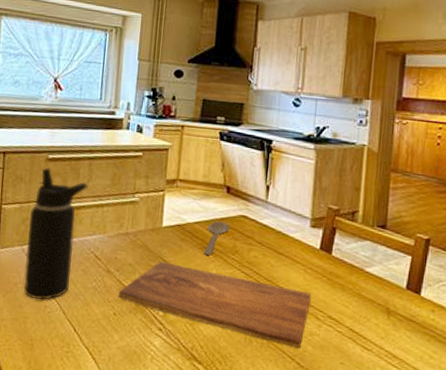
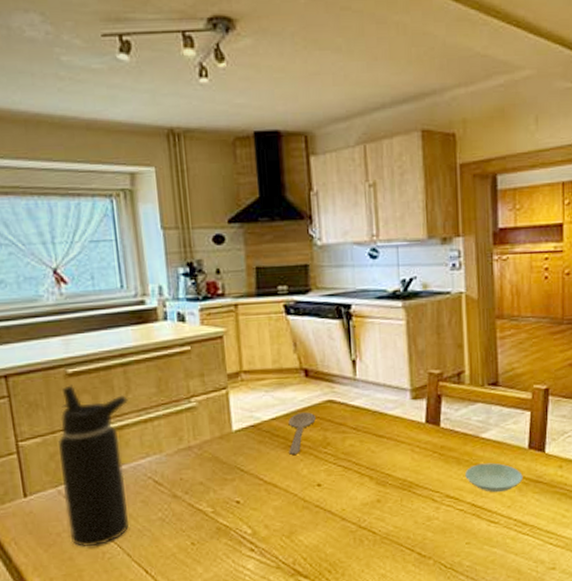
cutting board: present [118,261,311,348] -> none [192,471,424,538]
saucer: none [347,294,398,324] -> present [465,463,523,493]

